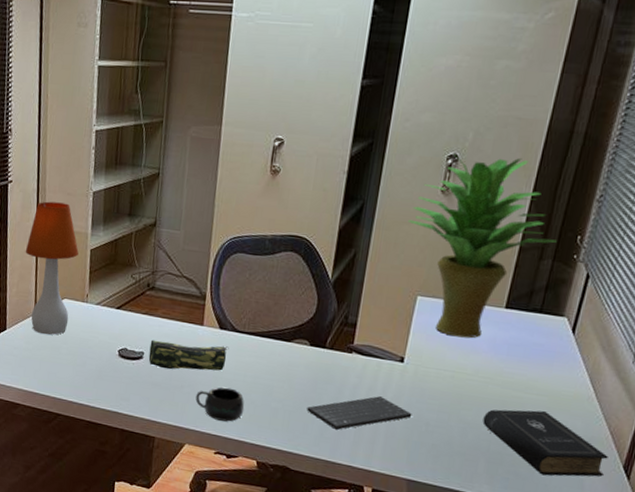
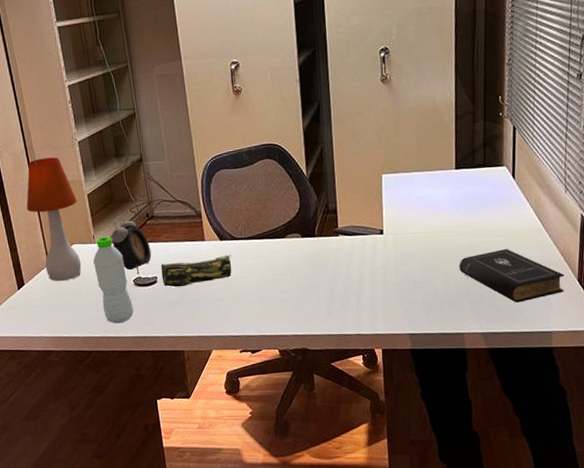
water bottle: none [80,298,113,393] -> present [93,237,134,324]
alarm clock: none [105,279,144,346] -> present [111,216,152,274]
mug: present [195,386,245,422] -> none [212,290,258,322]
keyboard: present [306,396,412,430] -> none [311,268,401,305]
potted plant: present [407,153,557,339] -> none [359,41,483,203]

